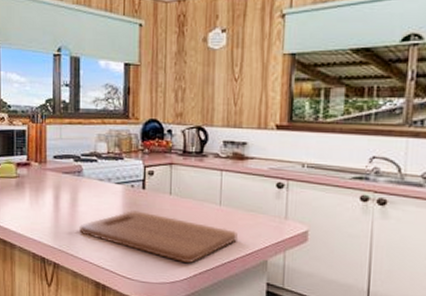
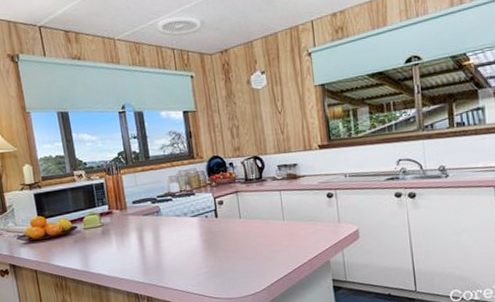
cutting board: present [79,211,238,263] -> none [165,237,302,275]

